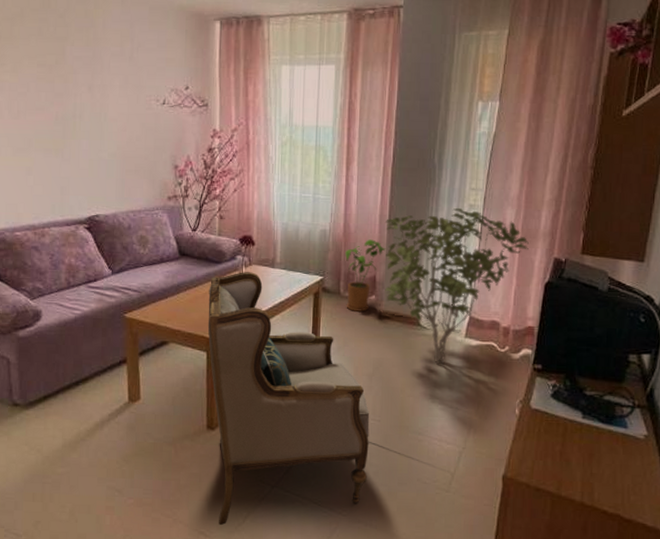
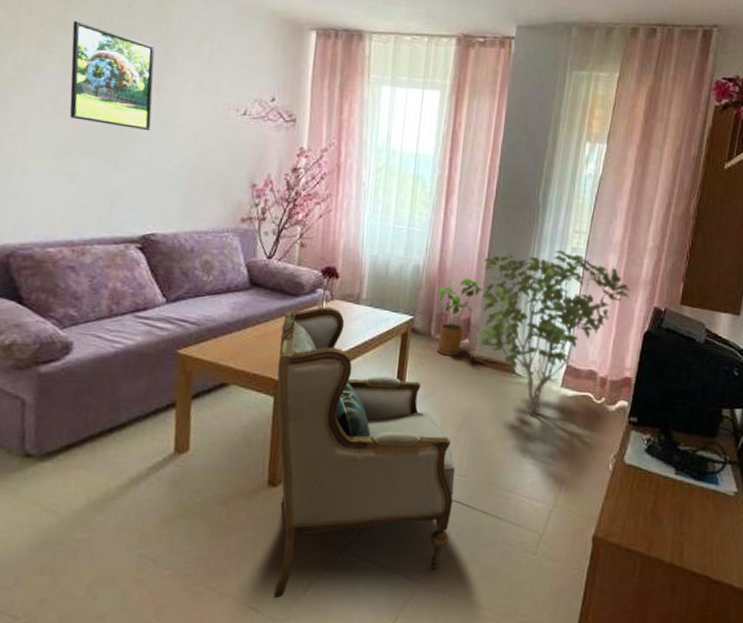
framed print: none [18,35,88,126] -> present [69,20,155,131]

